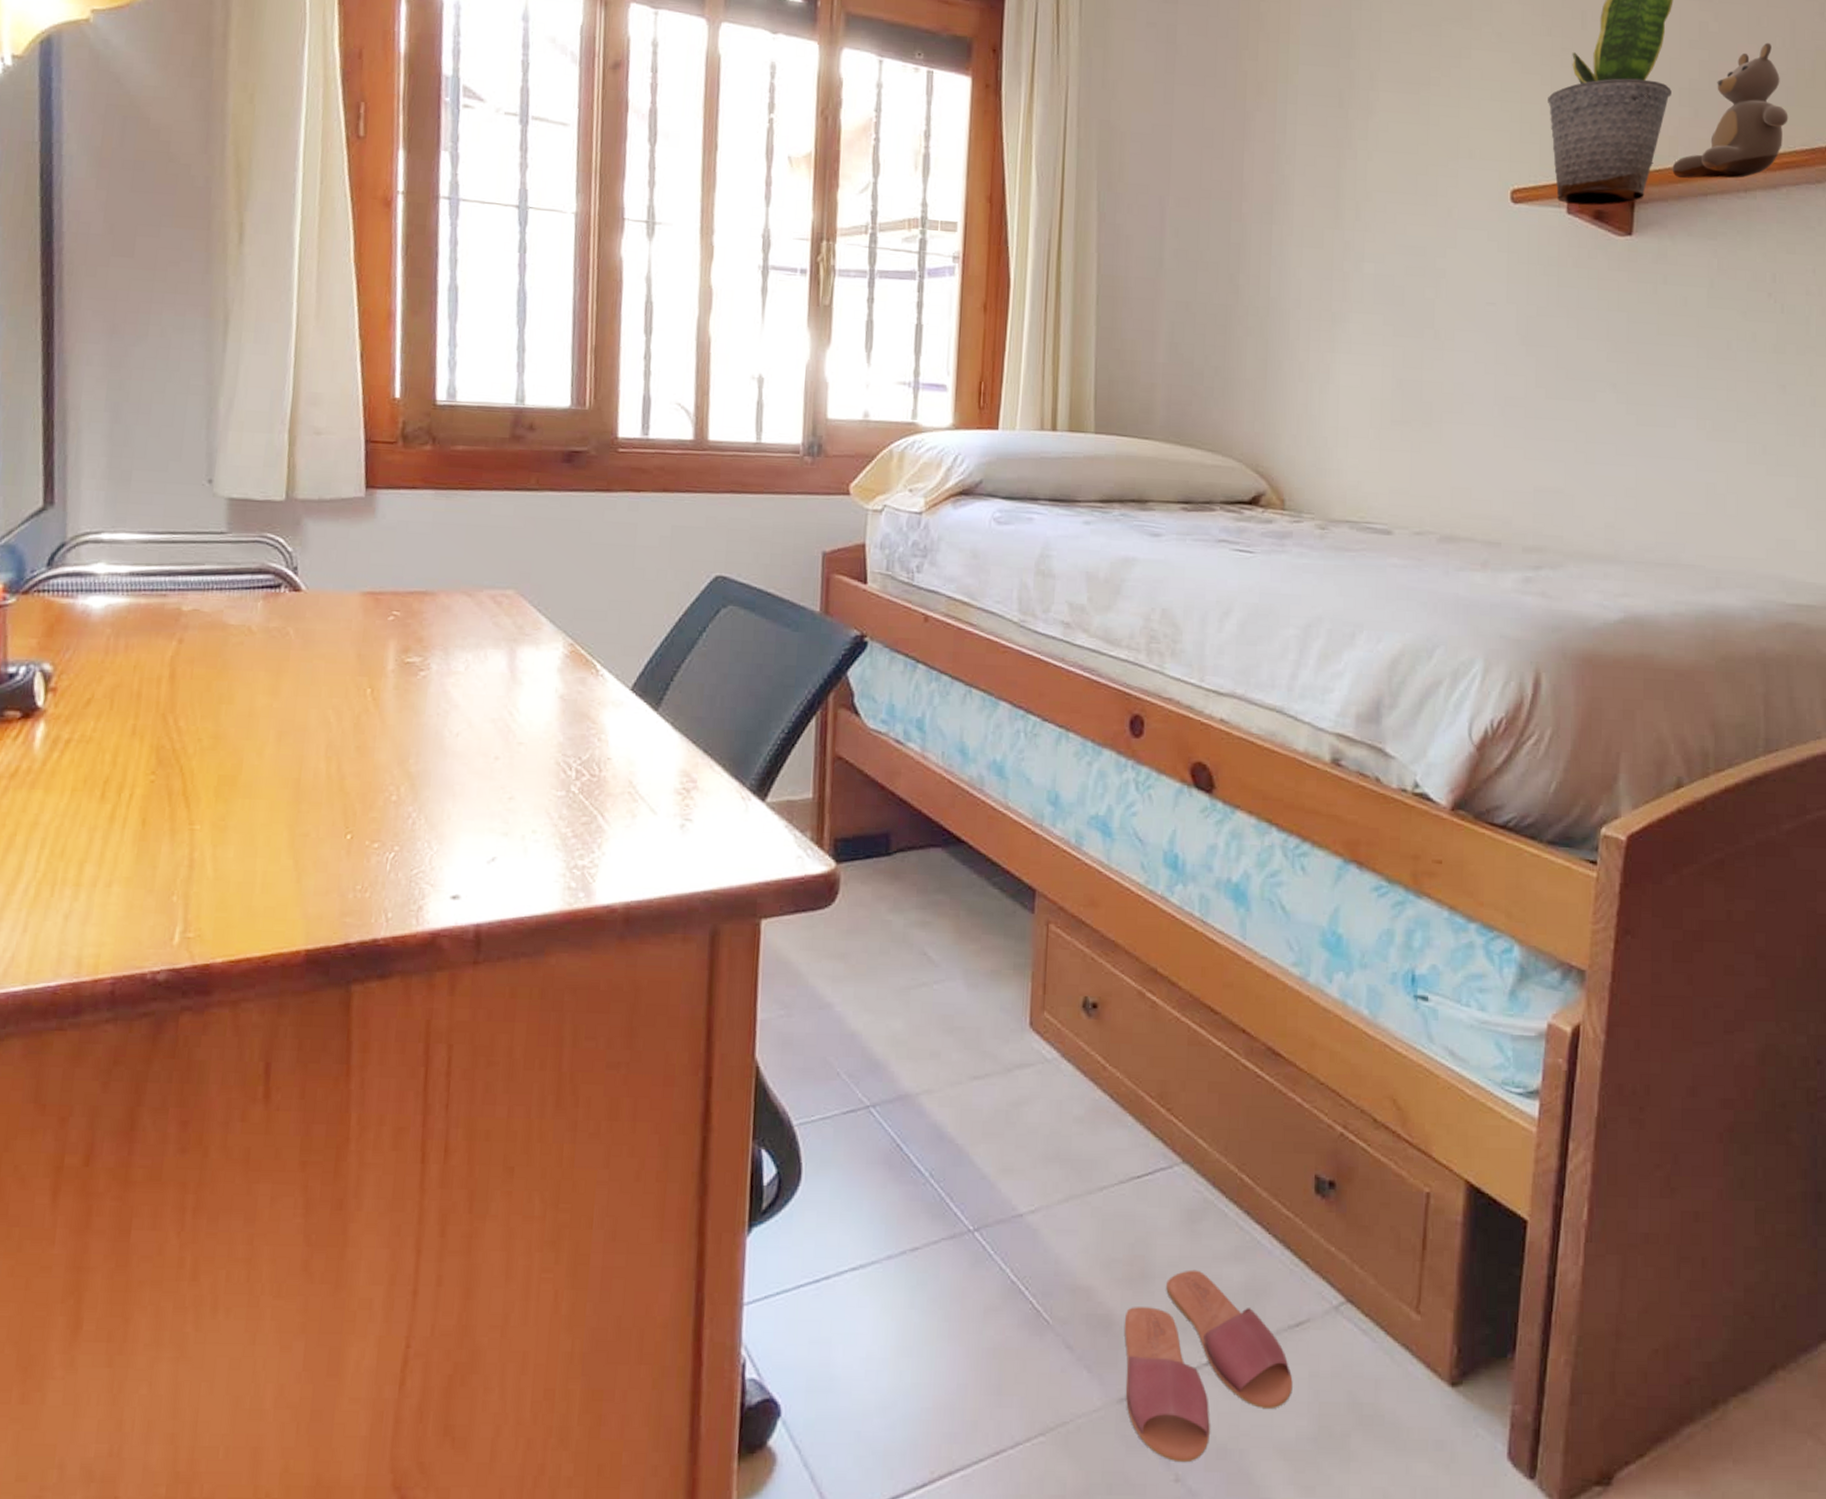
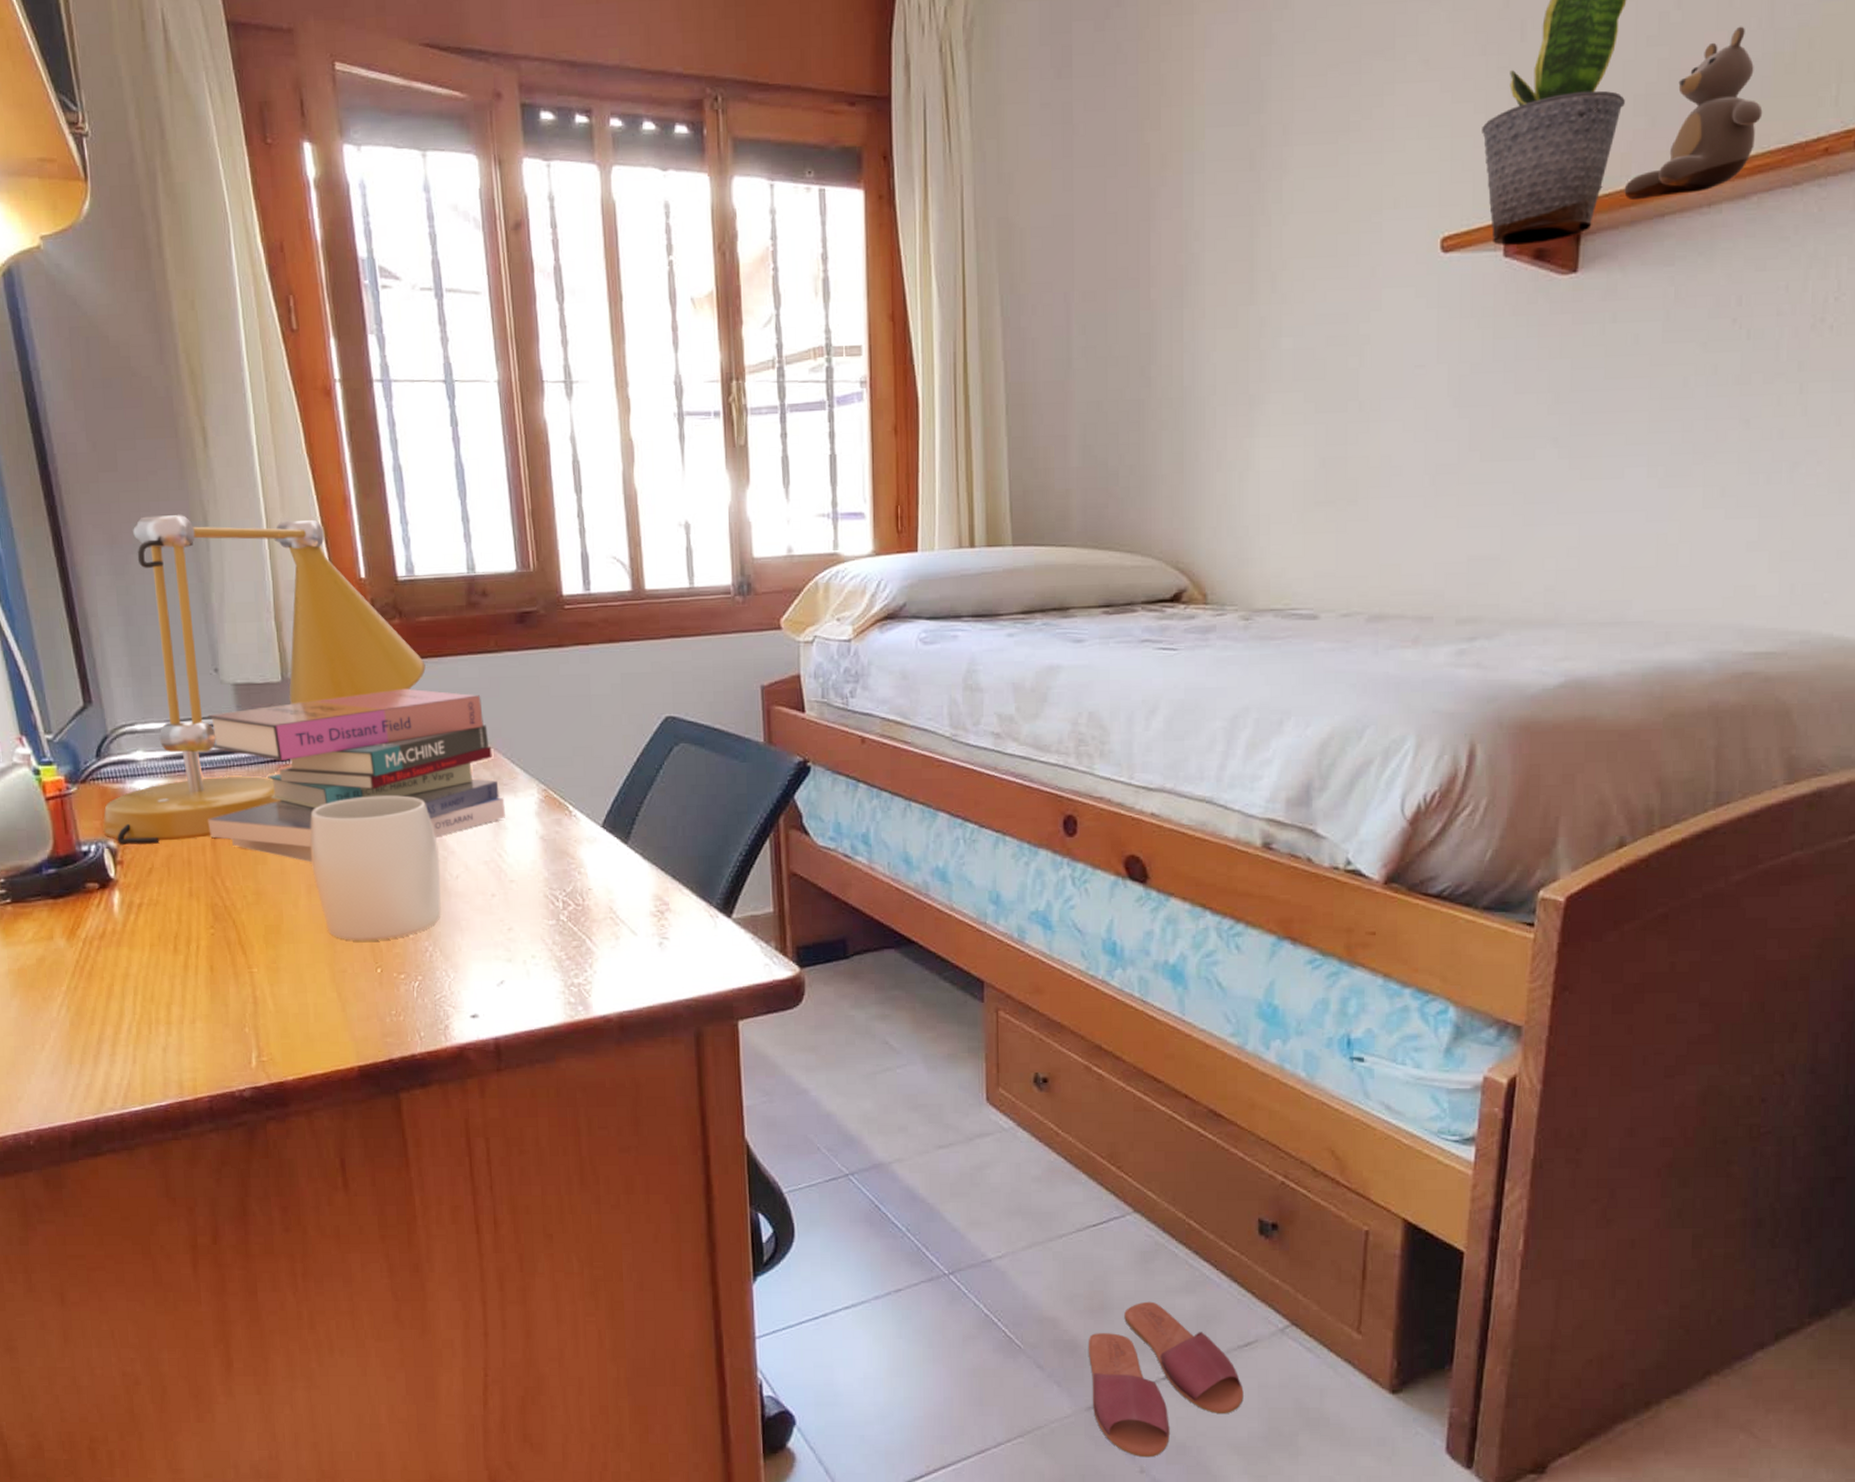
table lamp: none [37,308,455,671] -> present [102,515,426,845]
books: none [169,520,524,705] -> present [208,688,505,862]
mug: none [286,635,440,802] -> present [309,795,441,942]

